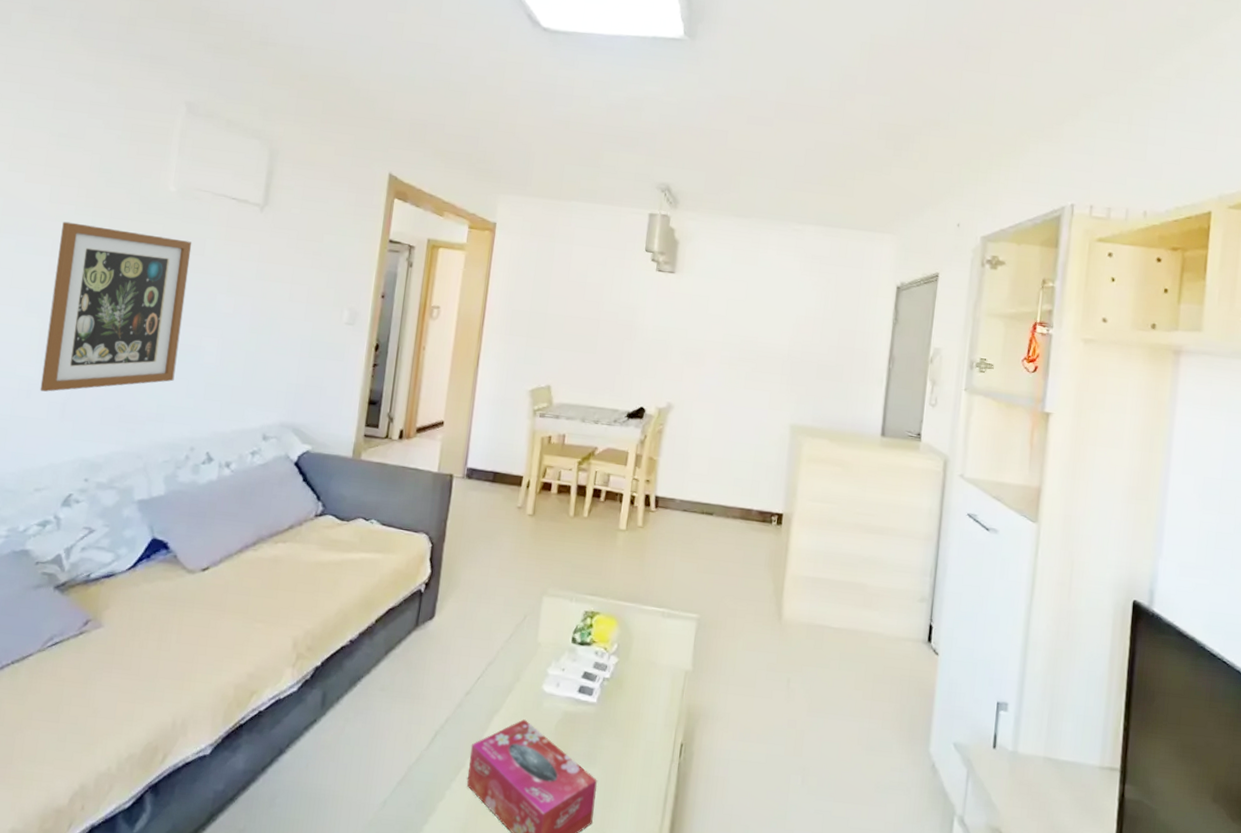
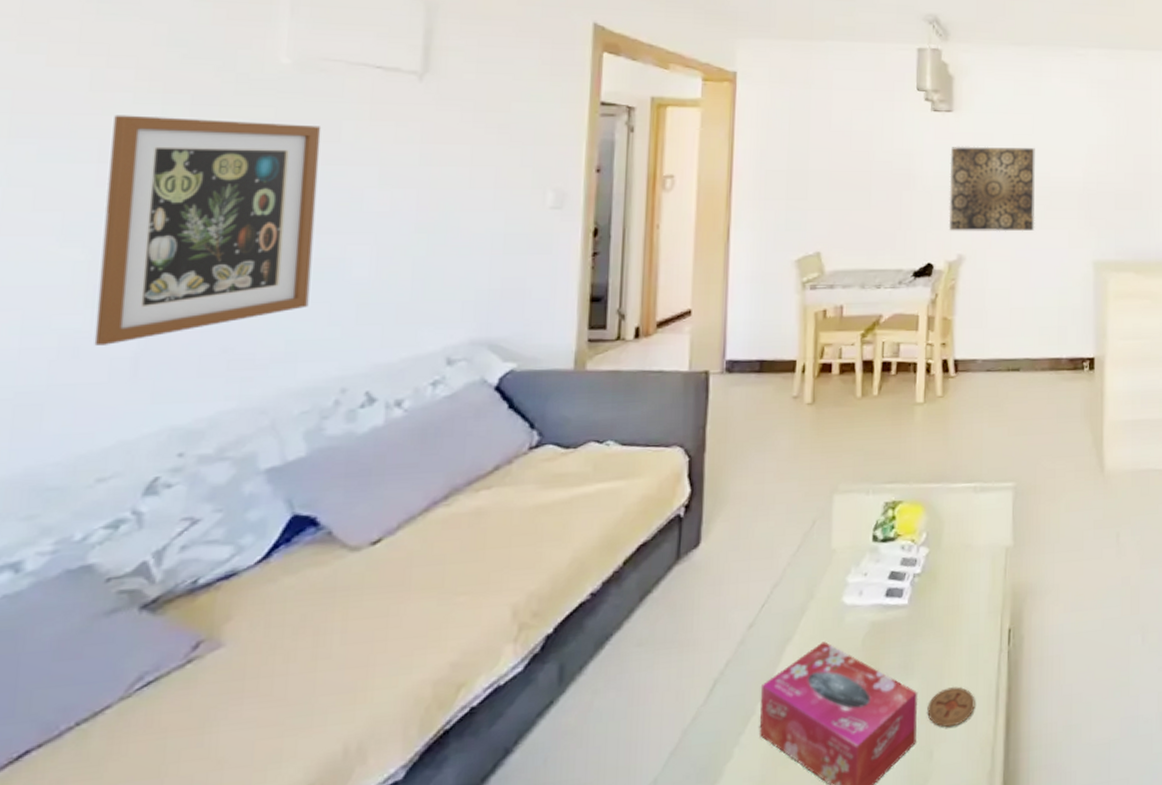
coaster: none [604,783,646,818] -> present [927,687,975,727]
wall art: none [661,304,747,389] -> present [948,146,1035,232]

